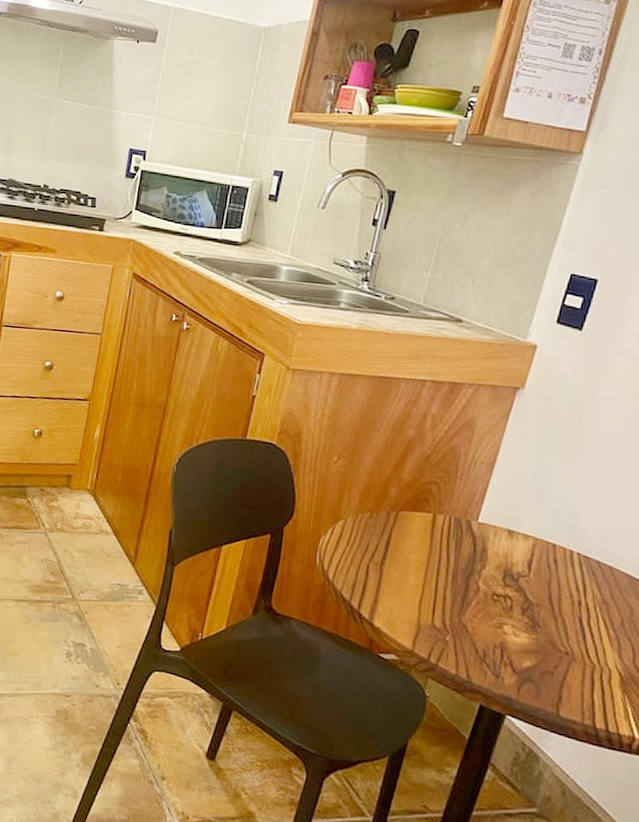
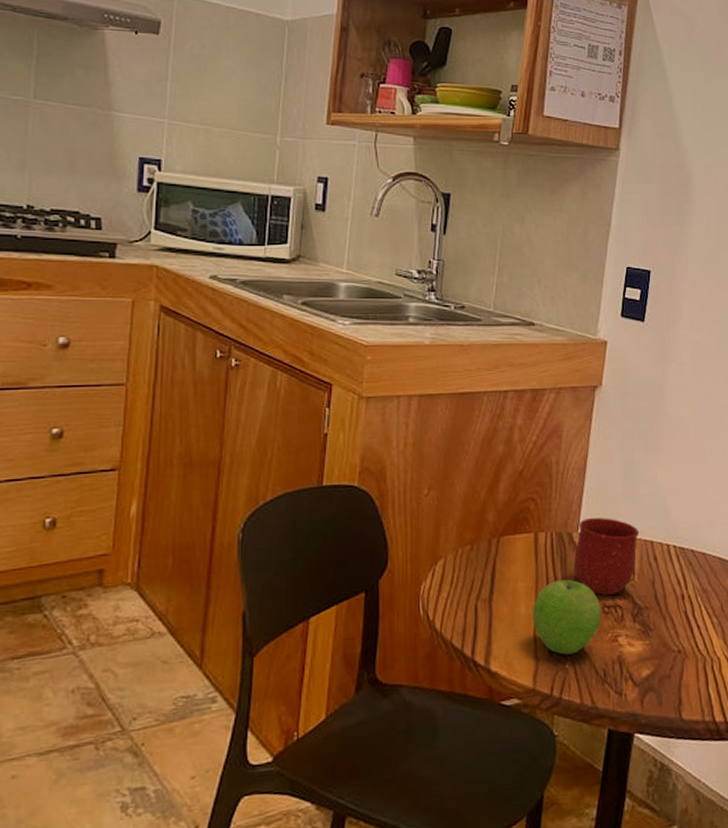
fruit: none [420,560,490,630] -> present [533,579,601,655]
mug: none [468,510,543,586] -> present [574,518,640,595]

